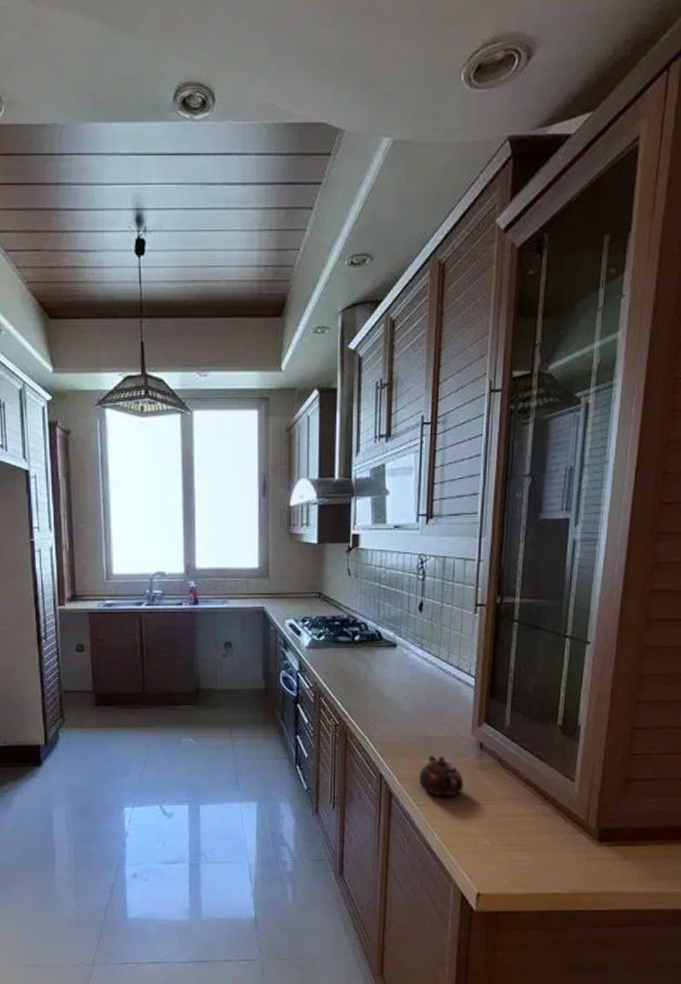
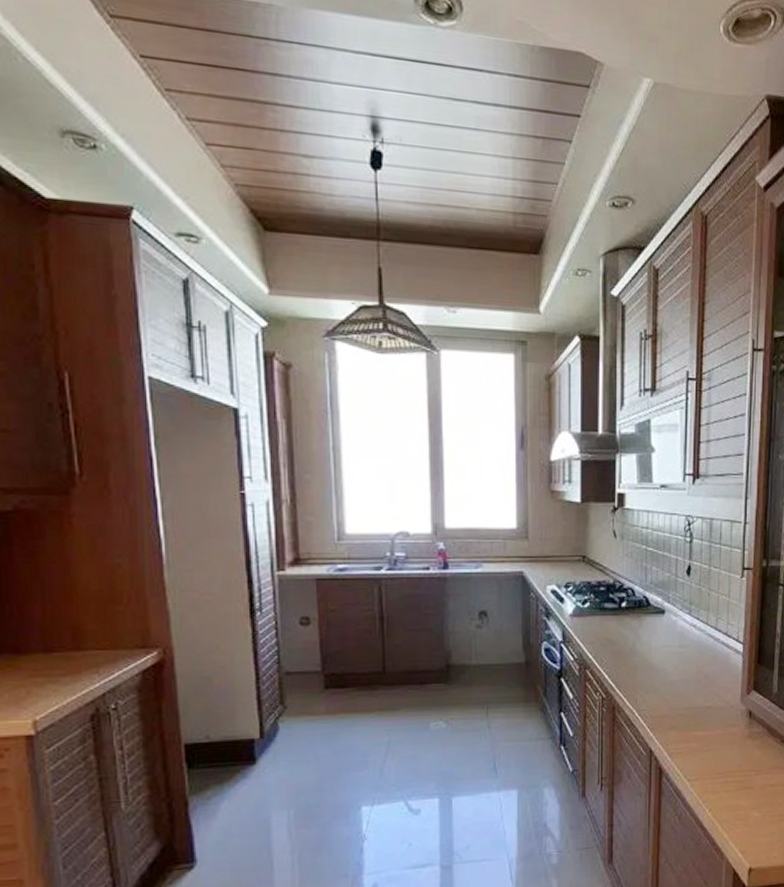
teapot: present [418,755,464,797] -> none [689,726,734,770]

